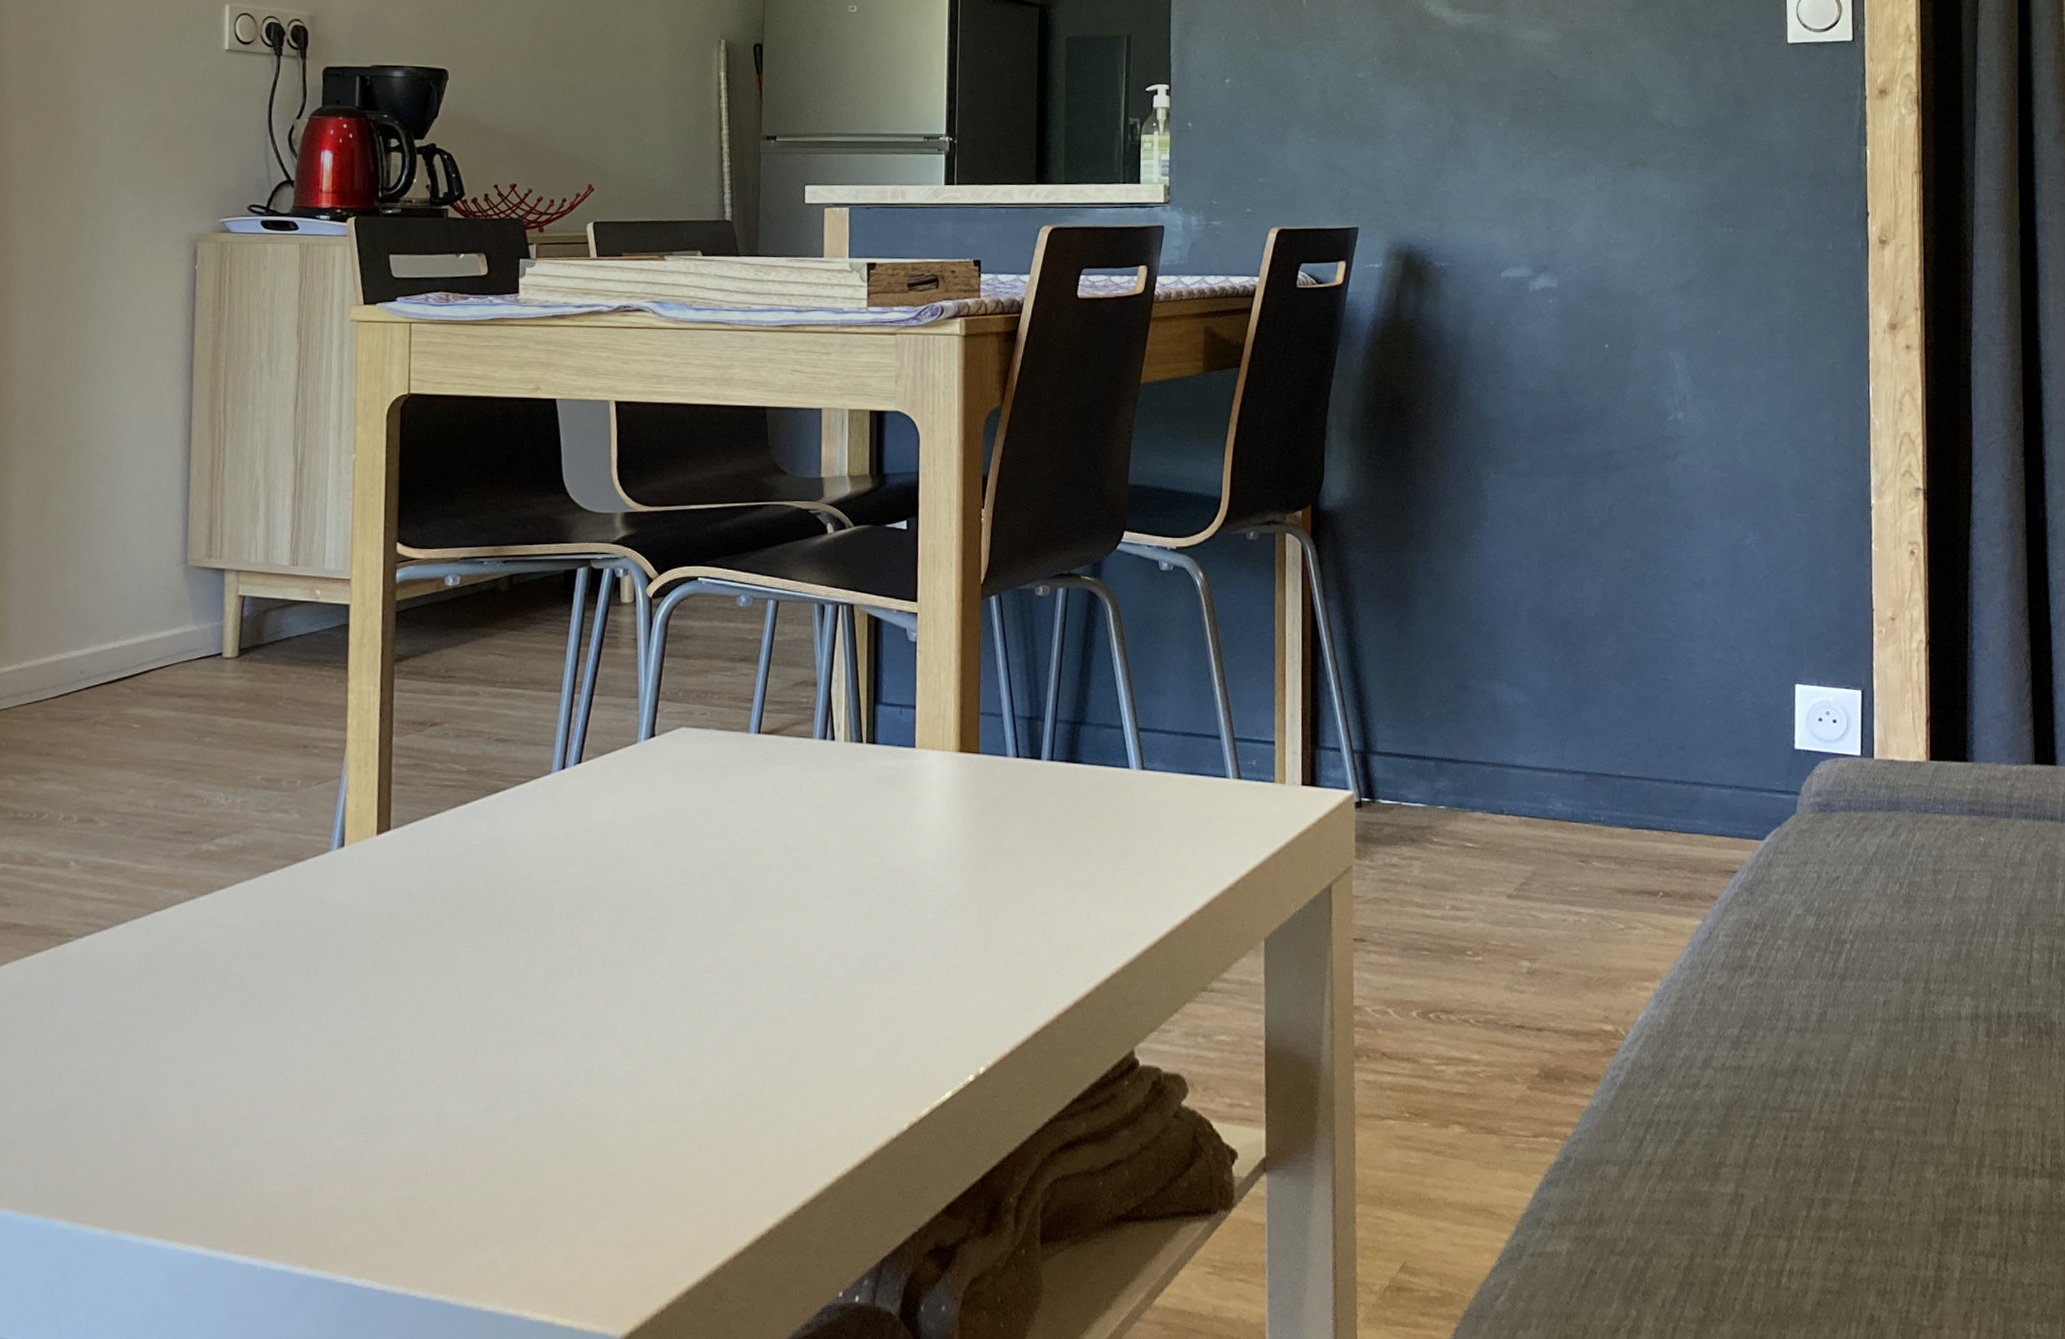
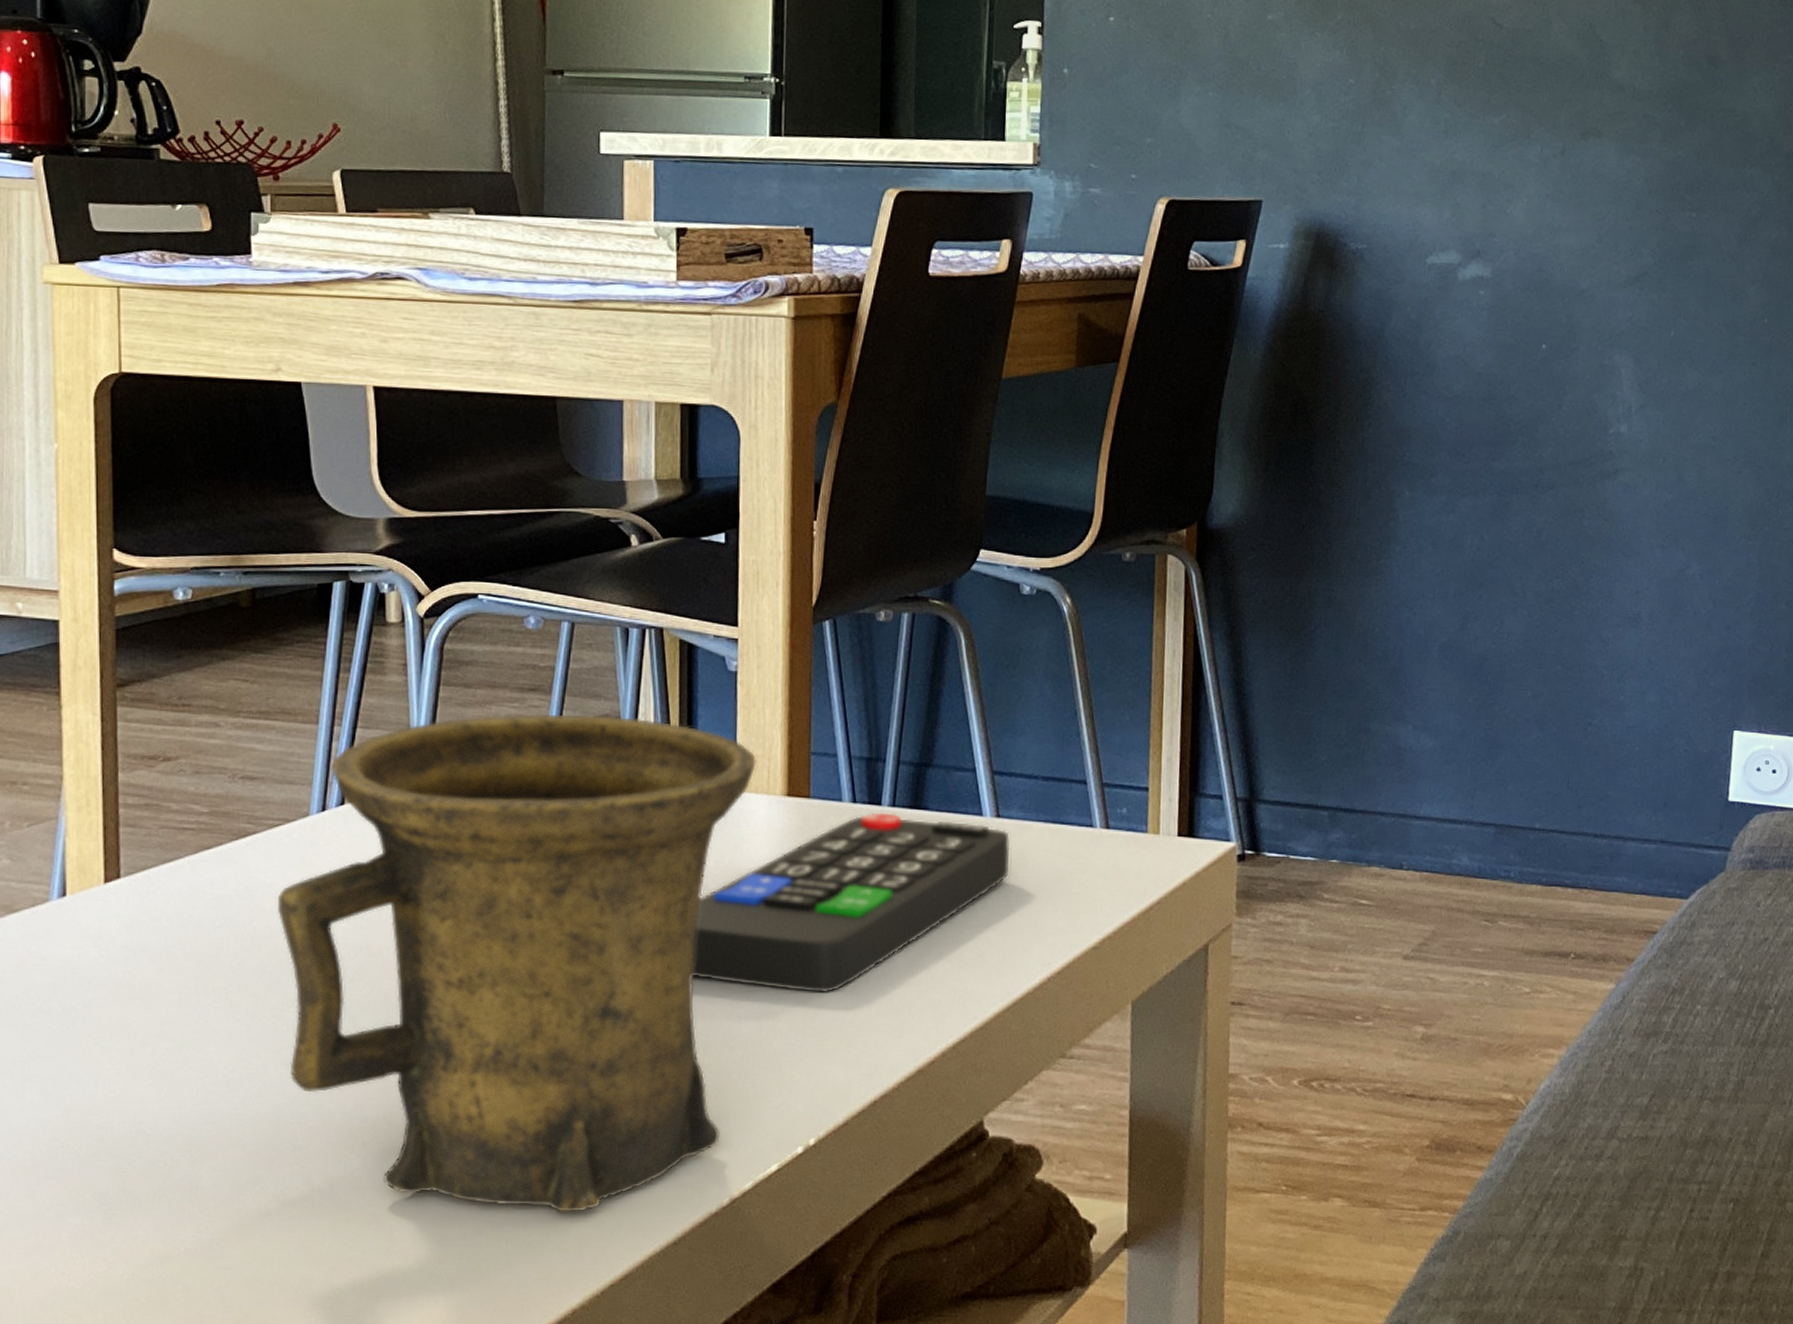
mug: none [521,680,933,1137] -> present [277,713,756,1212]
remote control: none [877,766,1155,932] -> present [692,812,1011,994]

